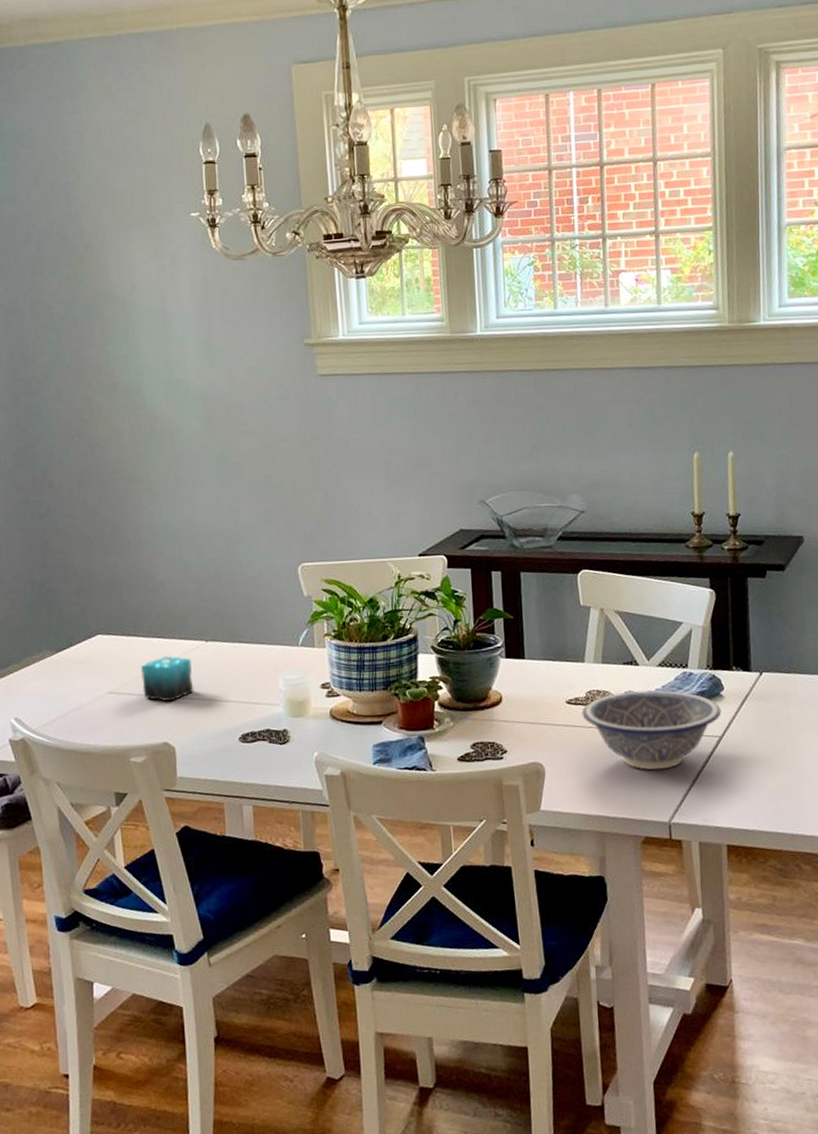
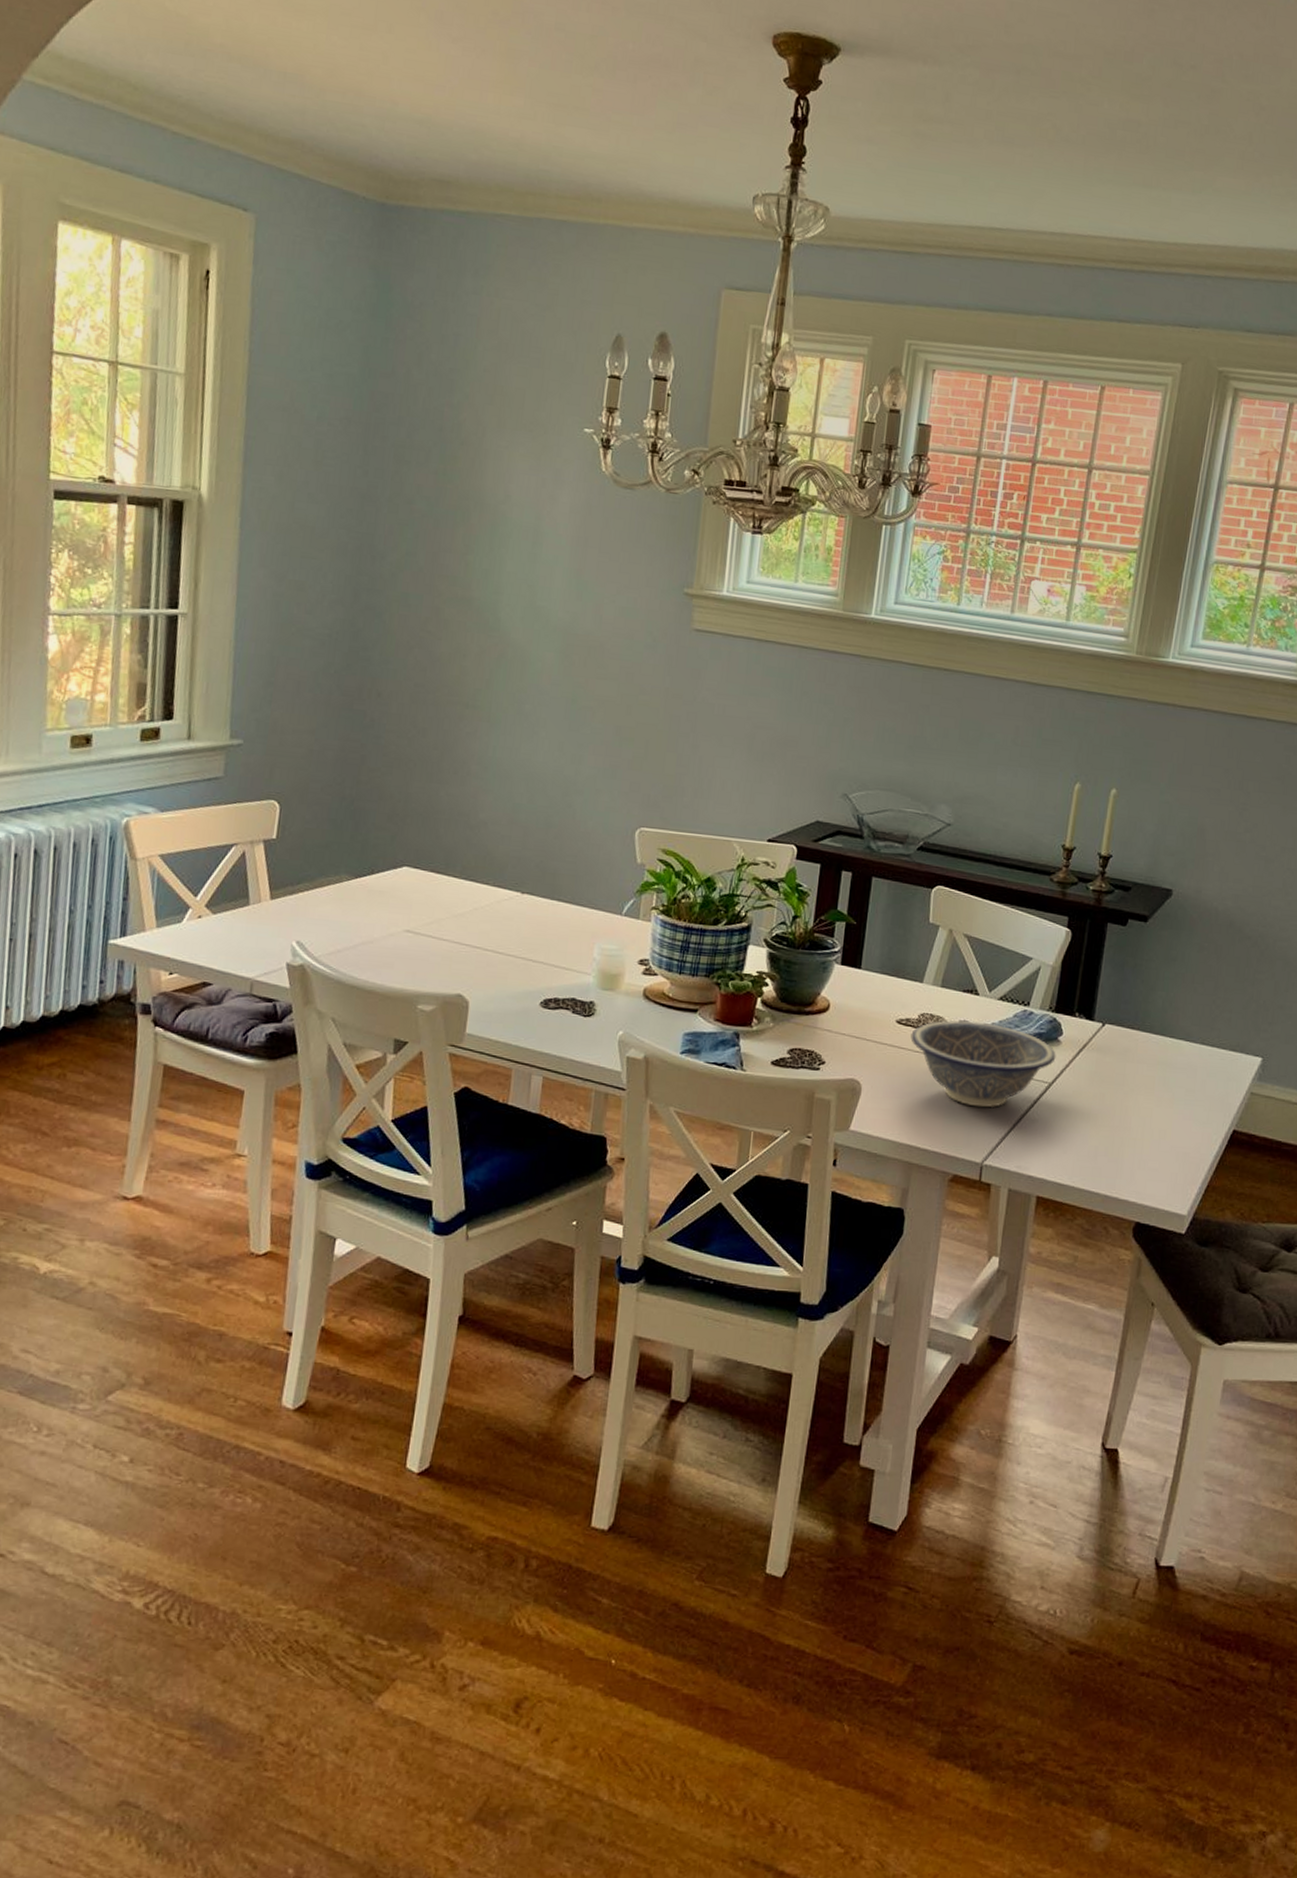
candle: present [140,655,194,702] -> none [443,901,502,952]

